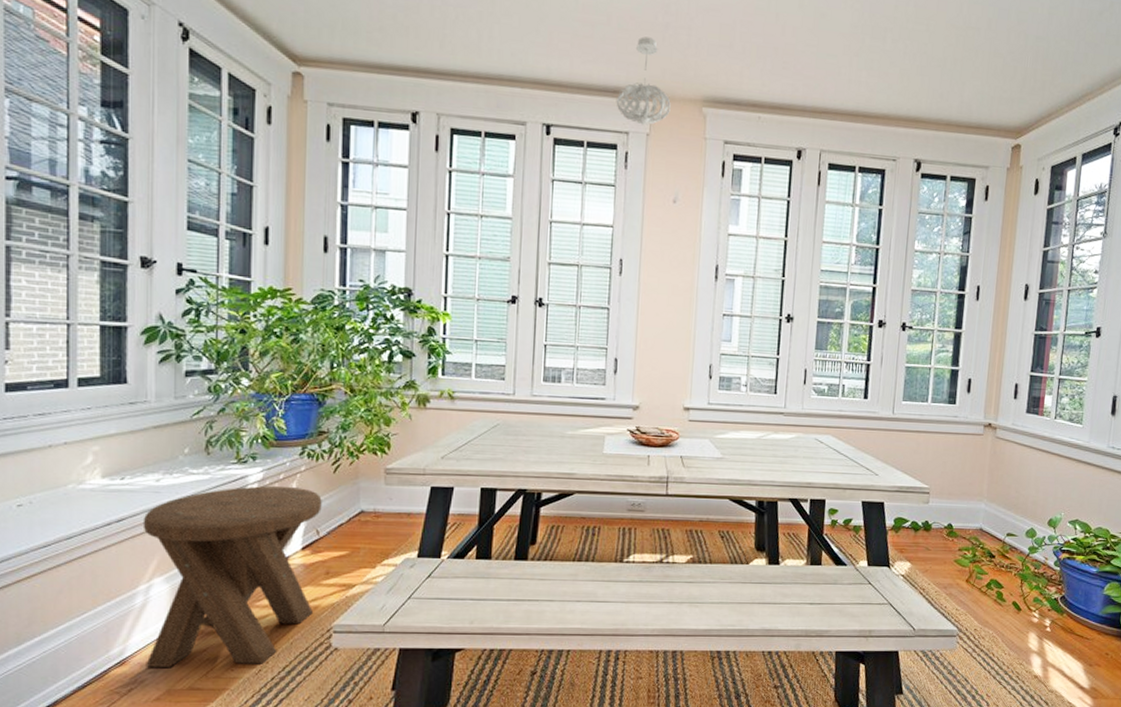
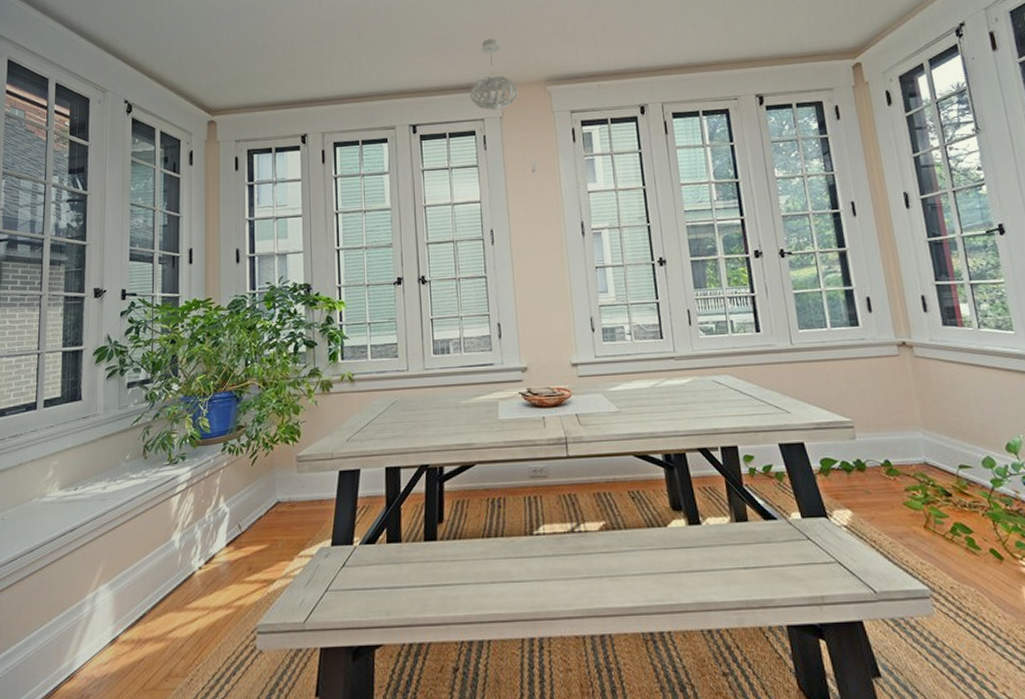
music stool: present [143,486,322,667] -> none [91,483,242,681]

